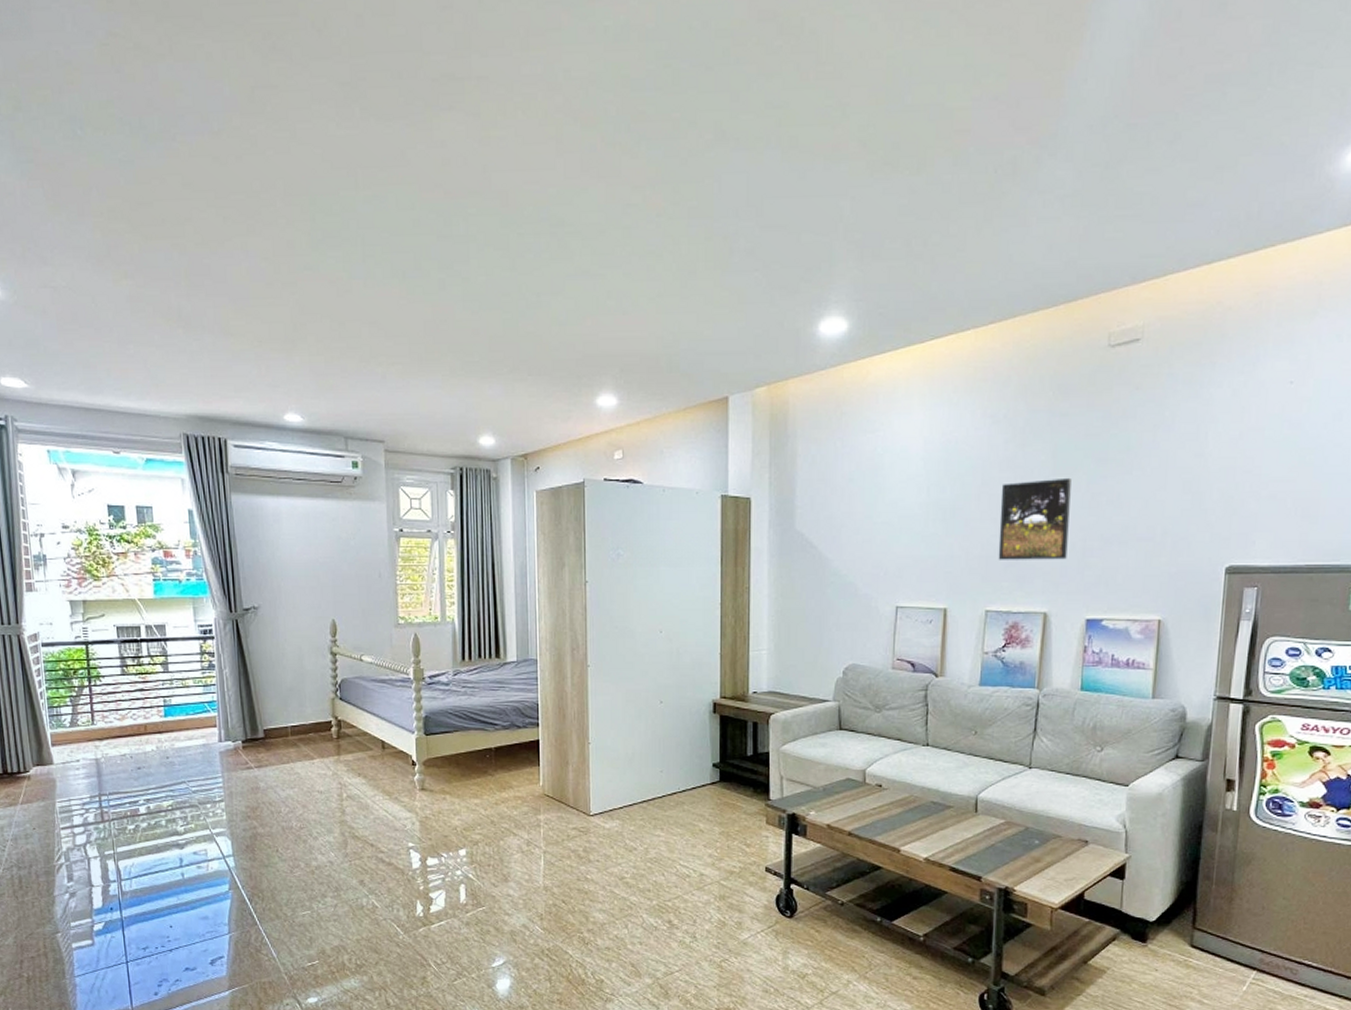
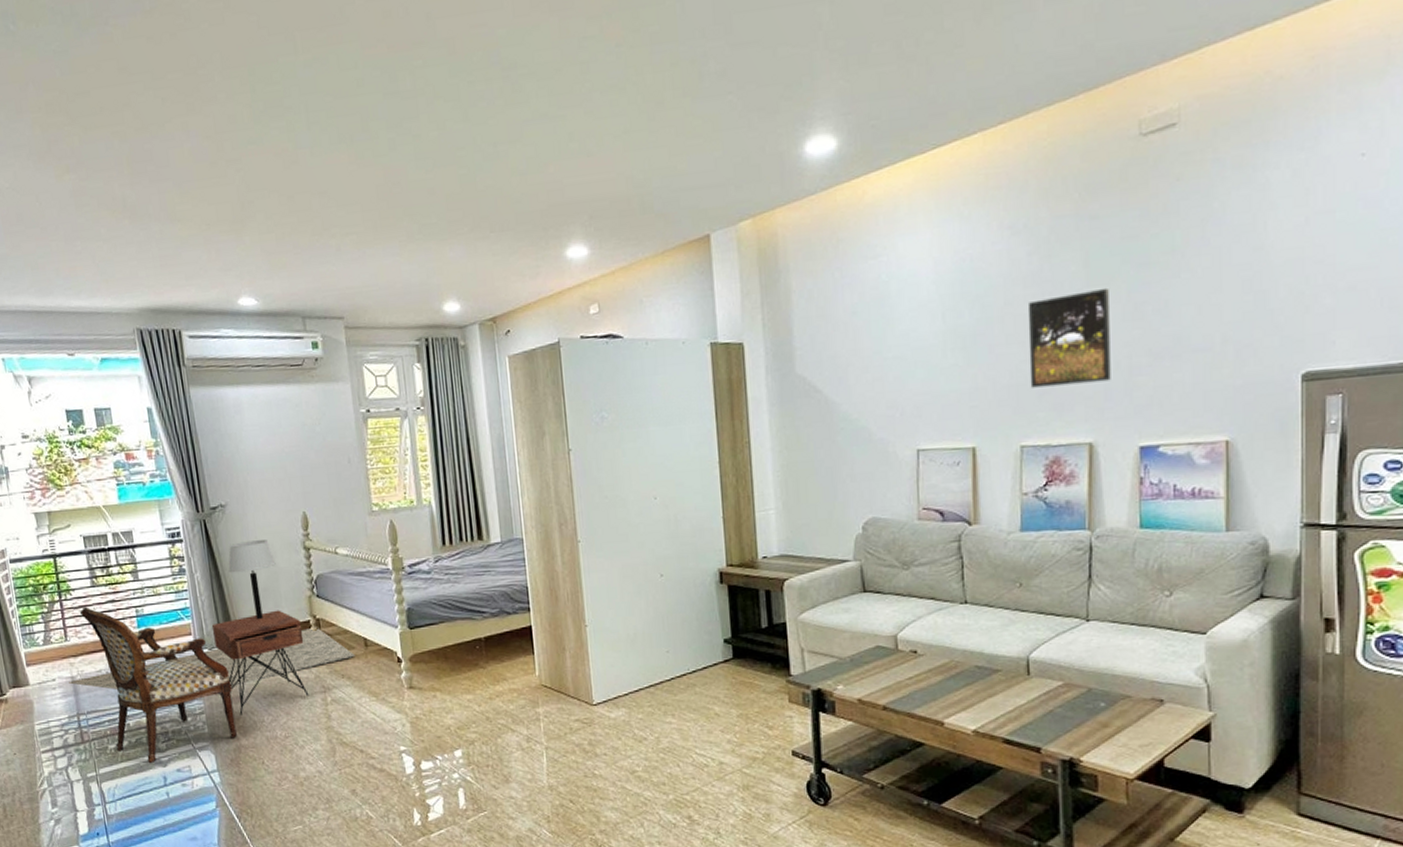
rug: none [93,727,373,777] -> present [69,626,355,690]
armchair: none [108,693,254,844] -> present [79,606,237,763]
nightstand: none [238,709,326,805] -> present [212,610,309,715]
table lamp: none [257,643,303,717] -> present [228,540,276,620]

